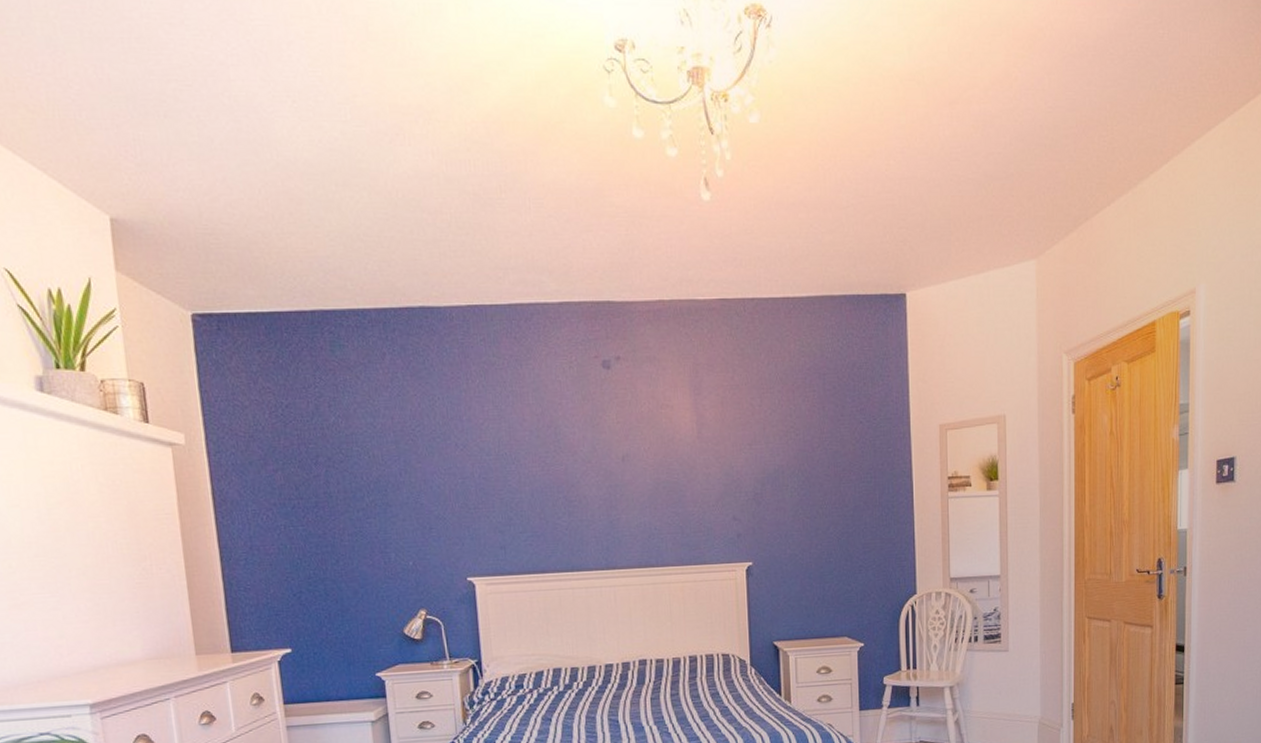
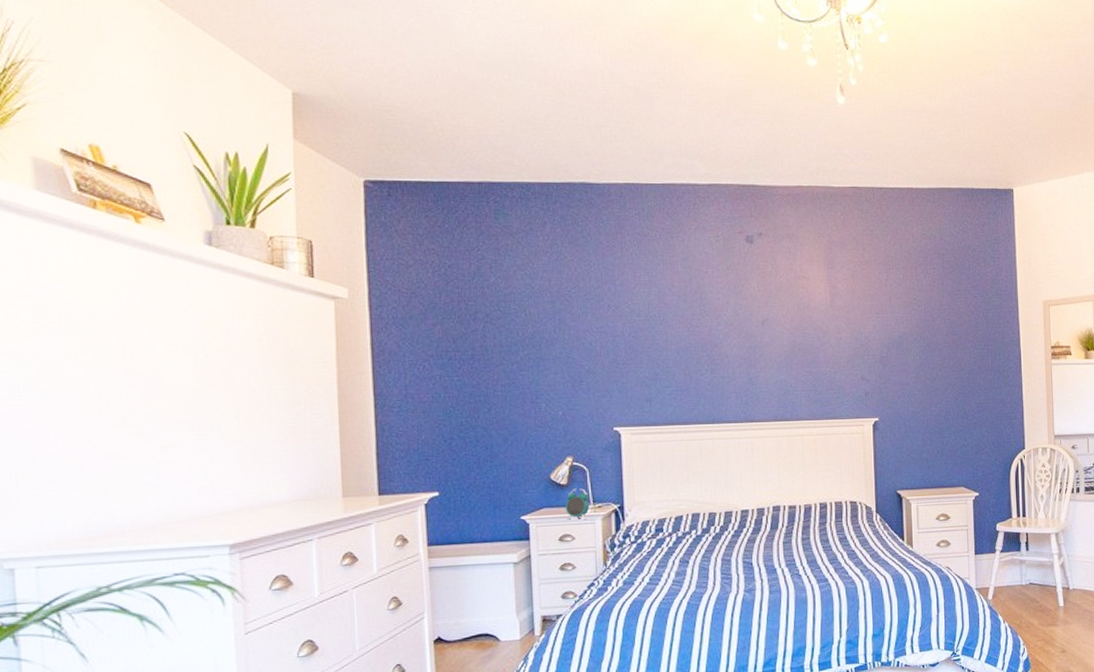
alarm clock: none [420,643,447,676] -> present [565,488,590,520]

